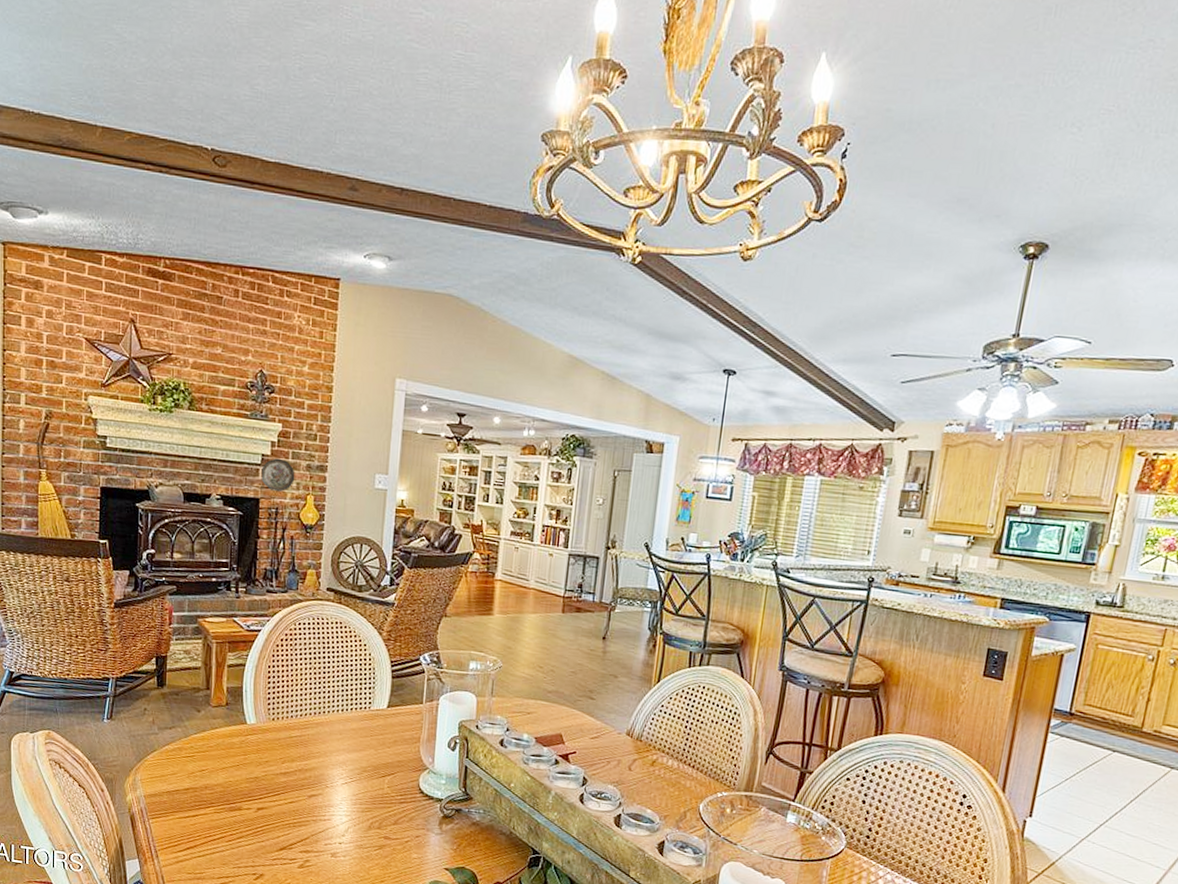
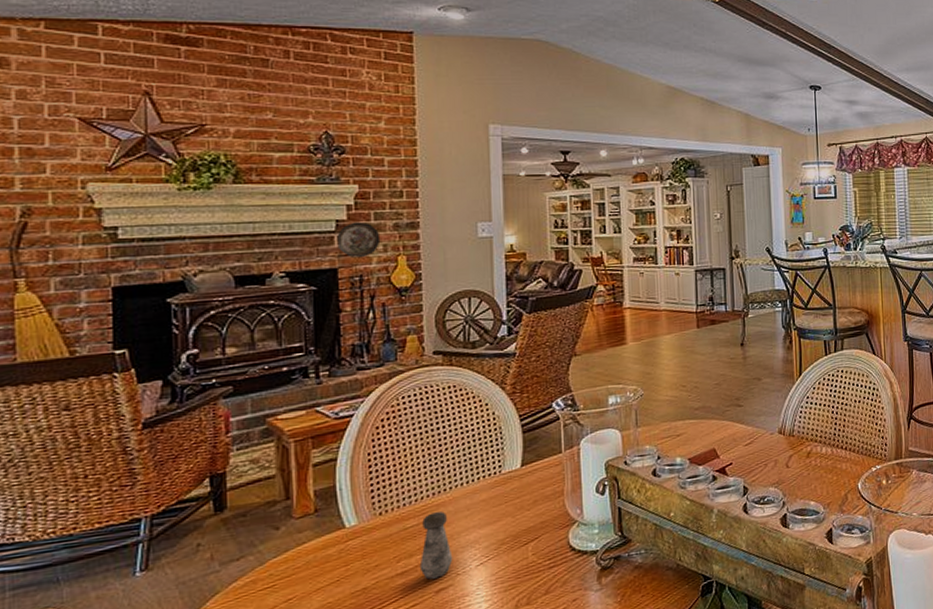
salt shaker: none [298,729,325,785] -> present [419,511,453,580]

